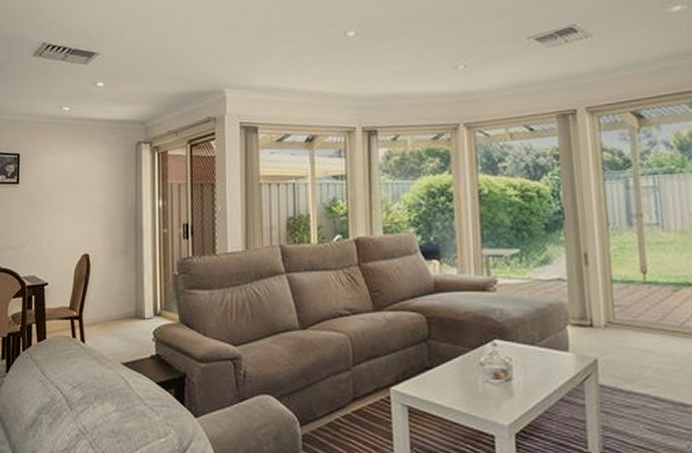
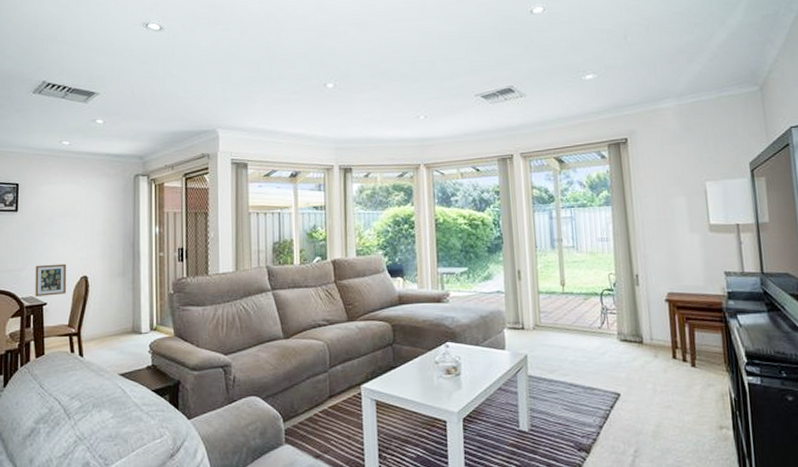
picture frame: none [36,240,68,276] -> present [35,263,67,297]

